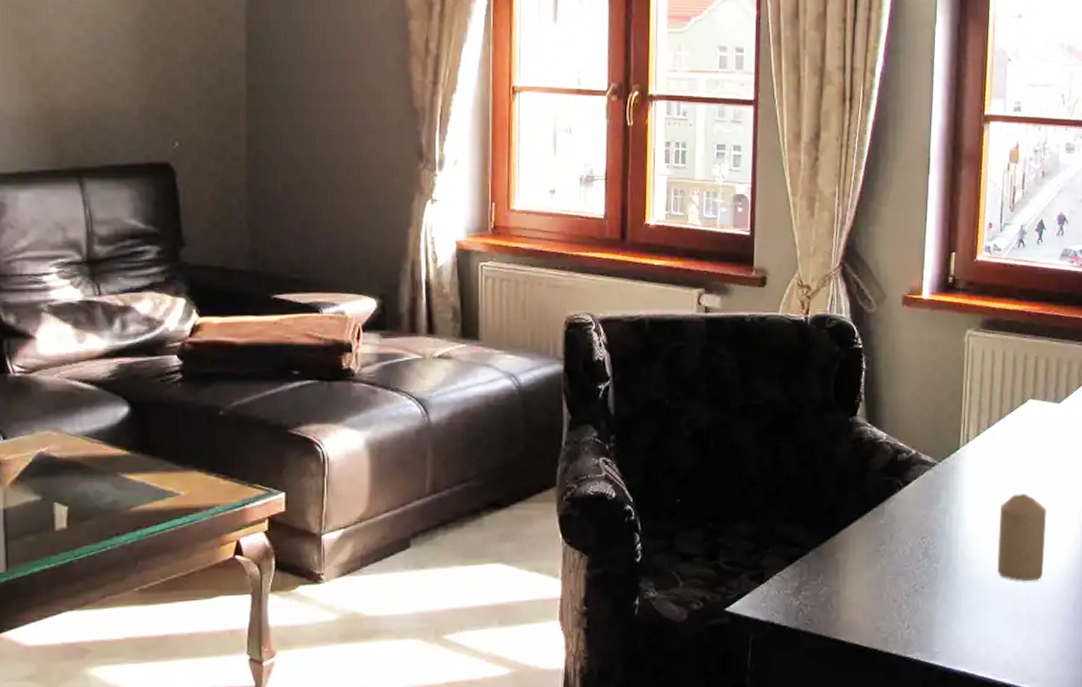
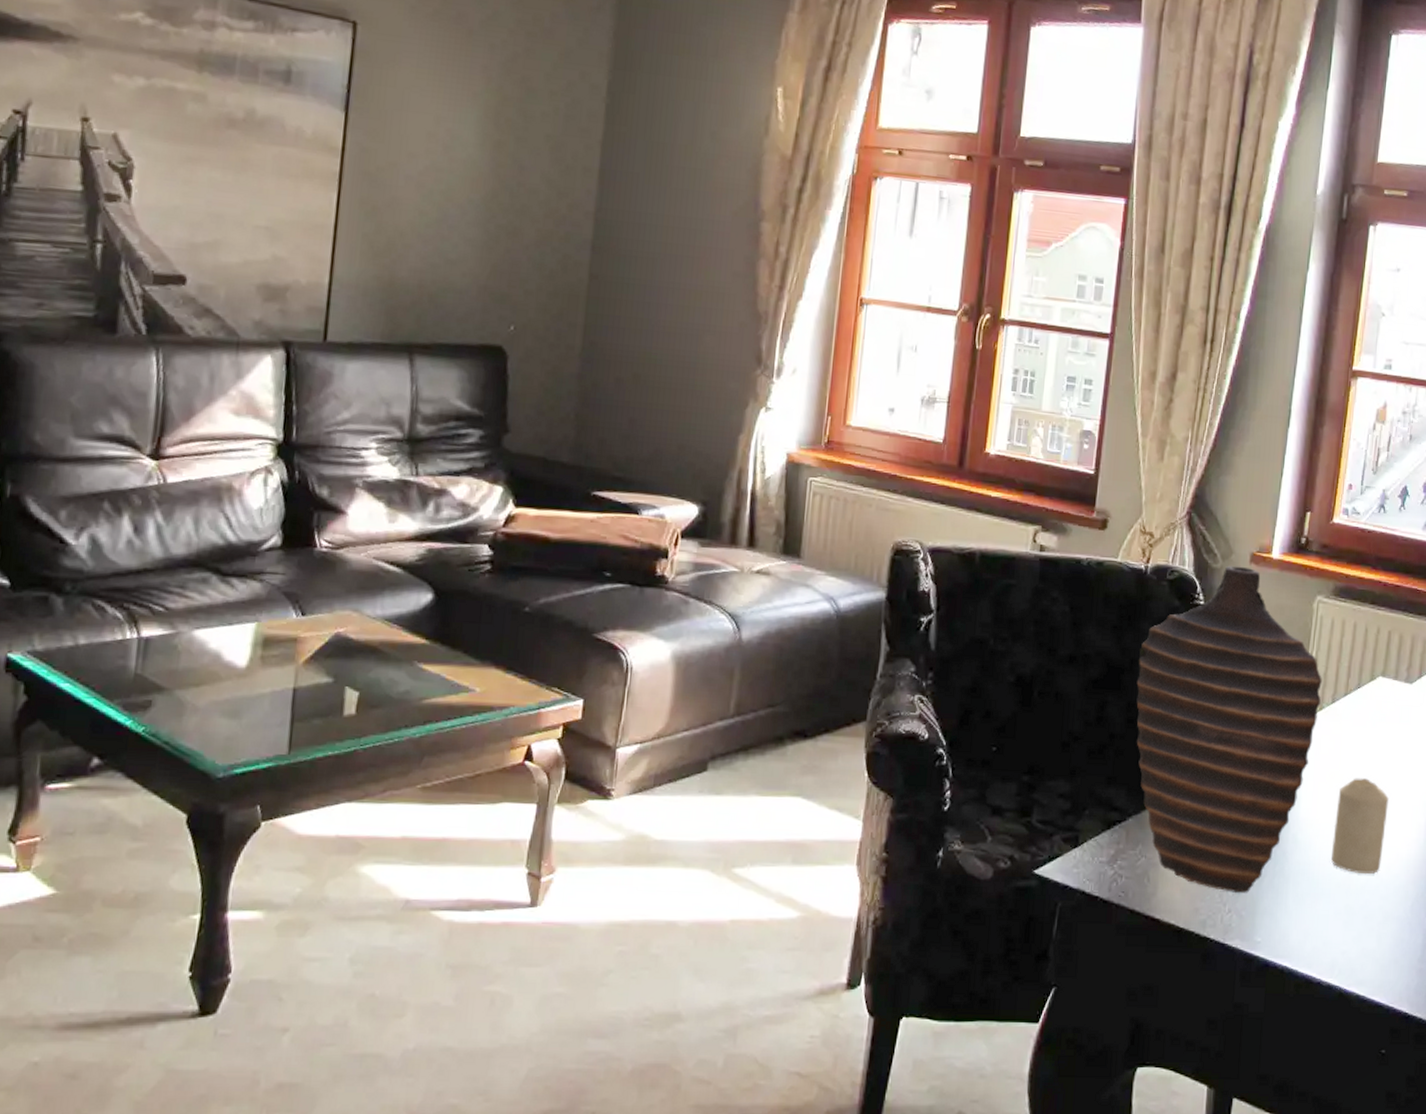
decorative vase: none [805,309,977,611] -> present [1136,565,1322,894]

